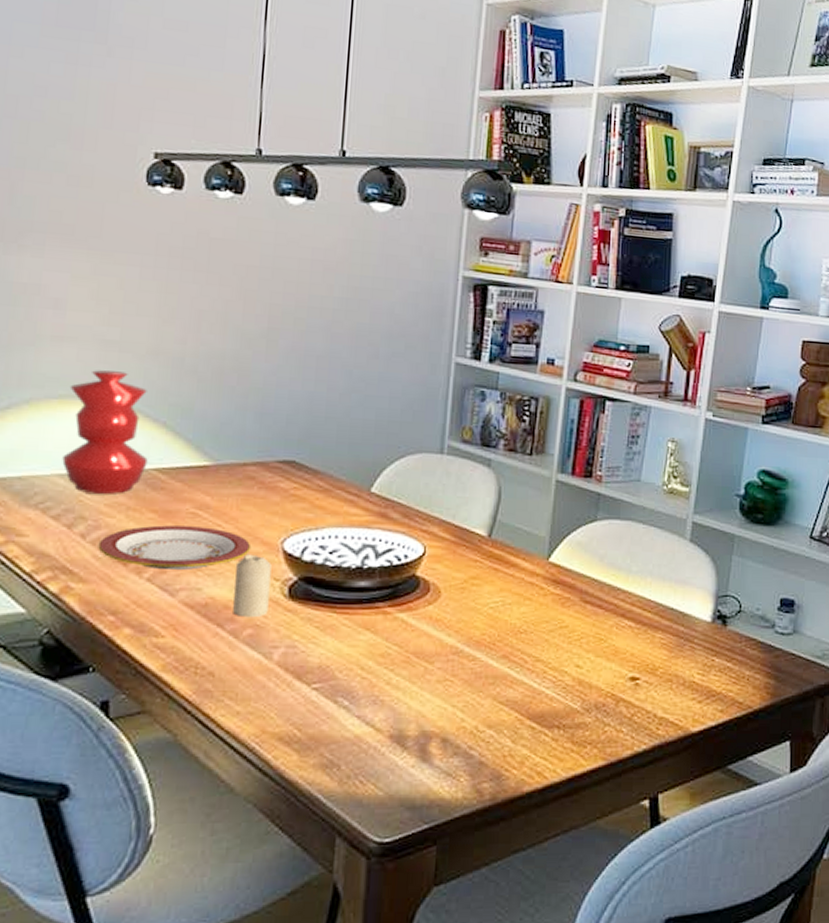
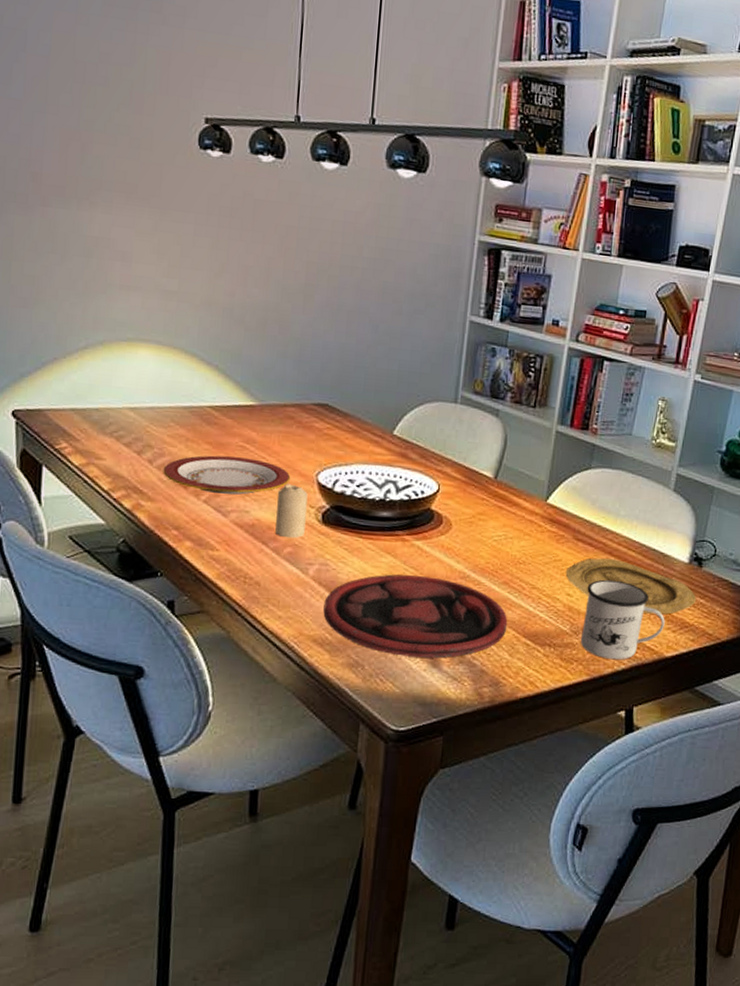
vase: present [62,370,148,495] -> none [132,317,203,427]
plate: none [290,654,509,751] -> present [323,574,508,658]
plate: none [573,621,723,683] -> present [565,558,697,615]
mug: none [594,646,689,740] -> present [581,579,665,660]

